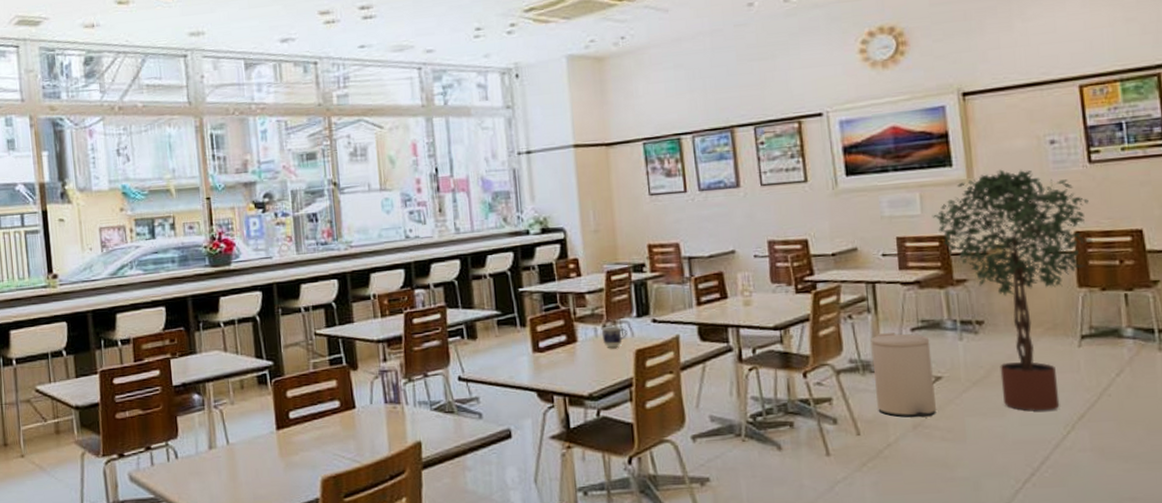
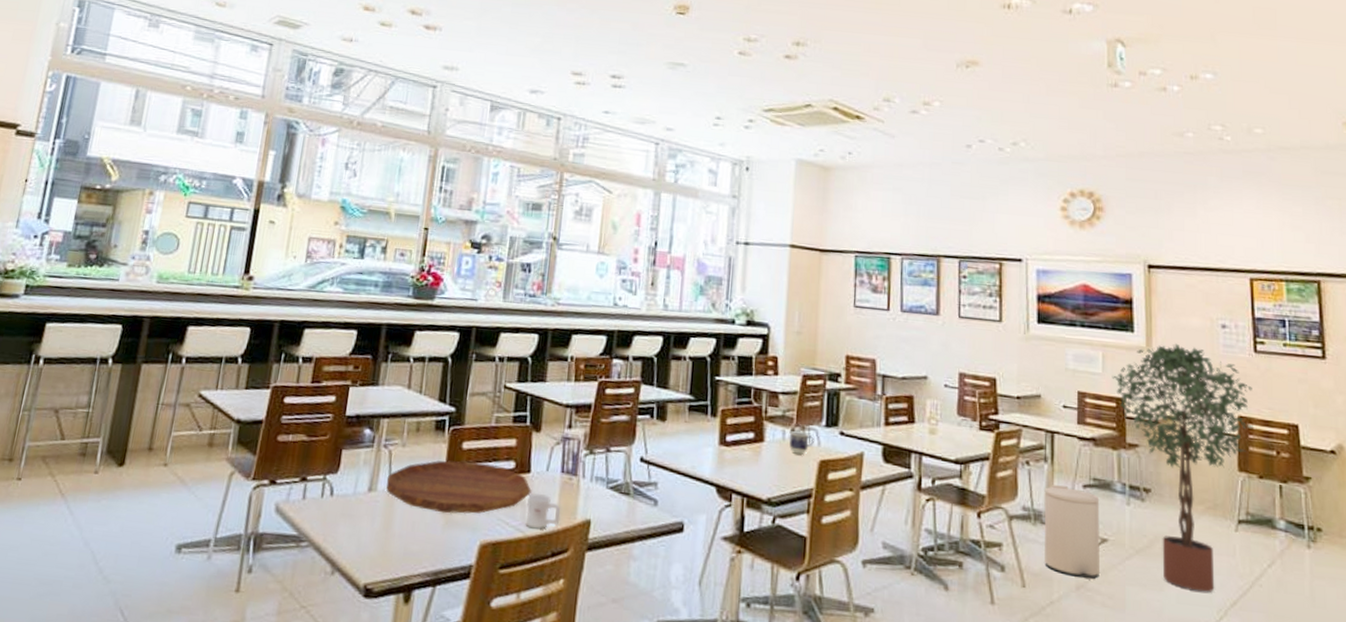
tray: none [223,406,360,458] -> present [385,460,532,514]
mug: none [357,426,392,458] -> present [525,493,561,529]

